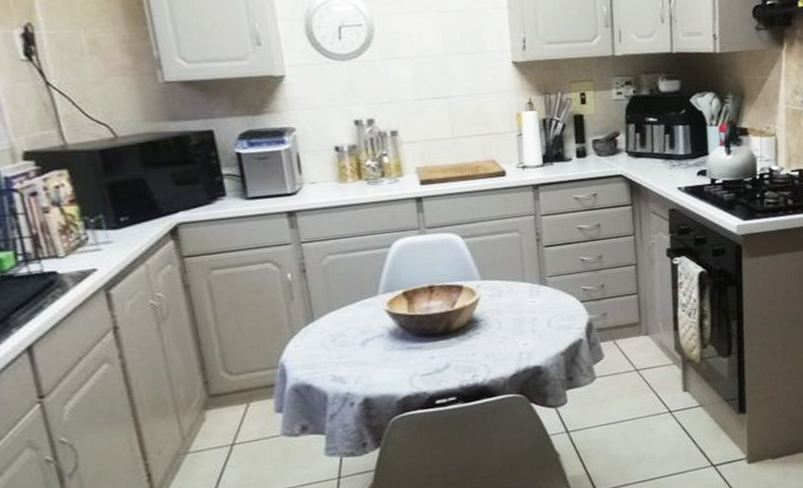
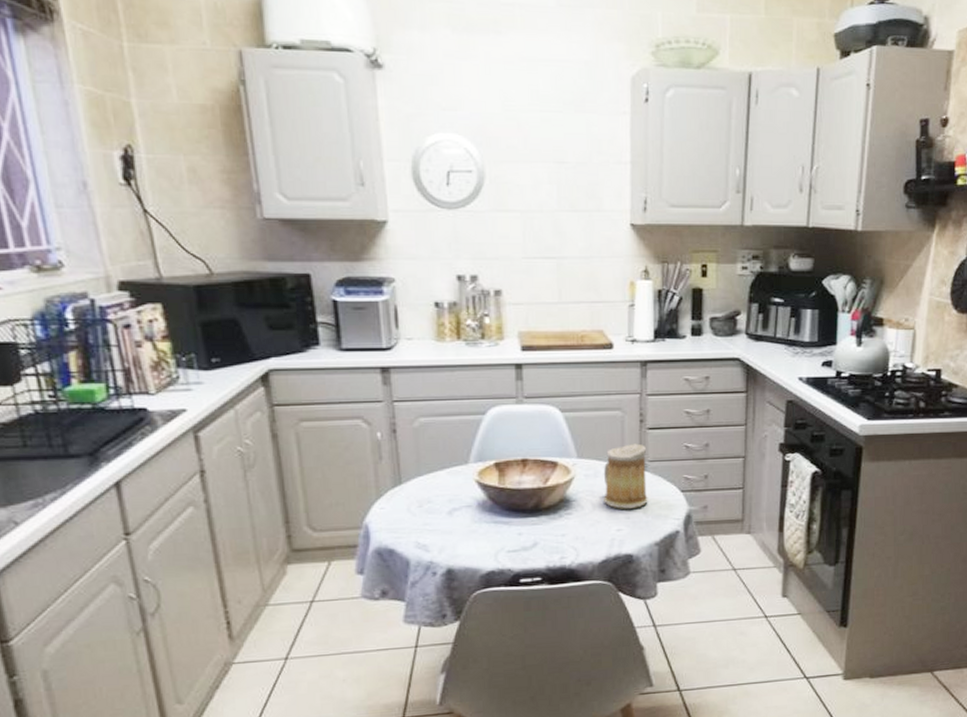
mug: none [506,261,551,324] -> present [603,443,648,509]

